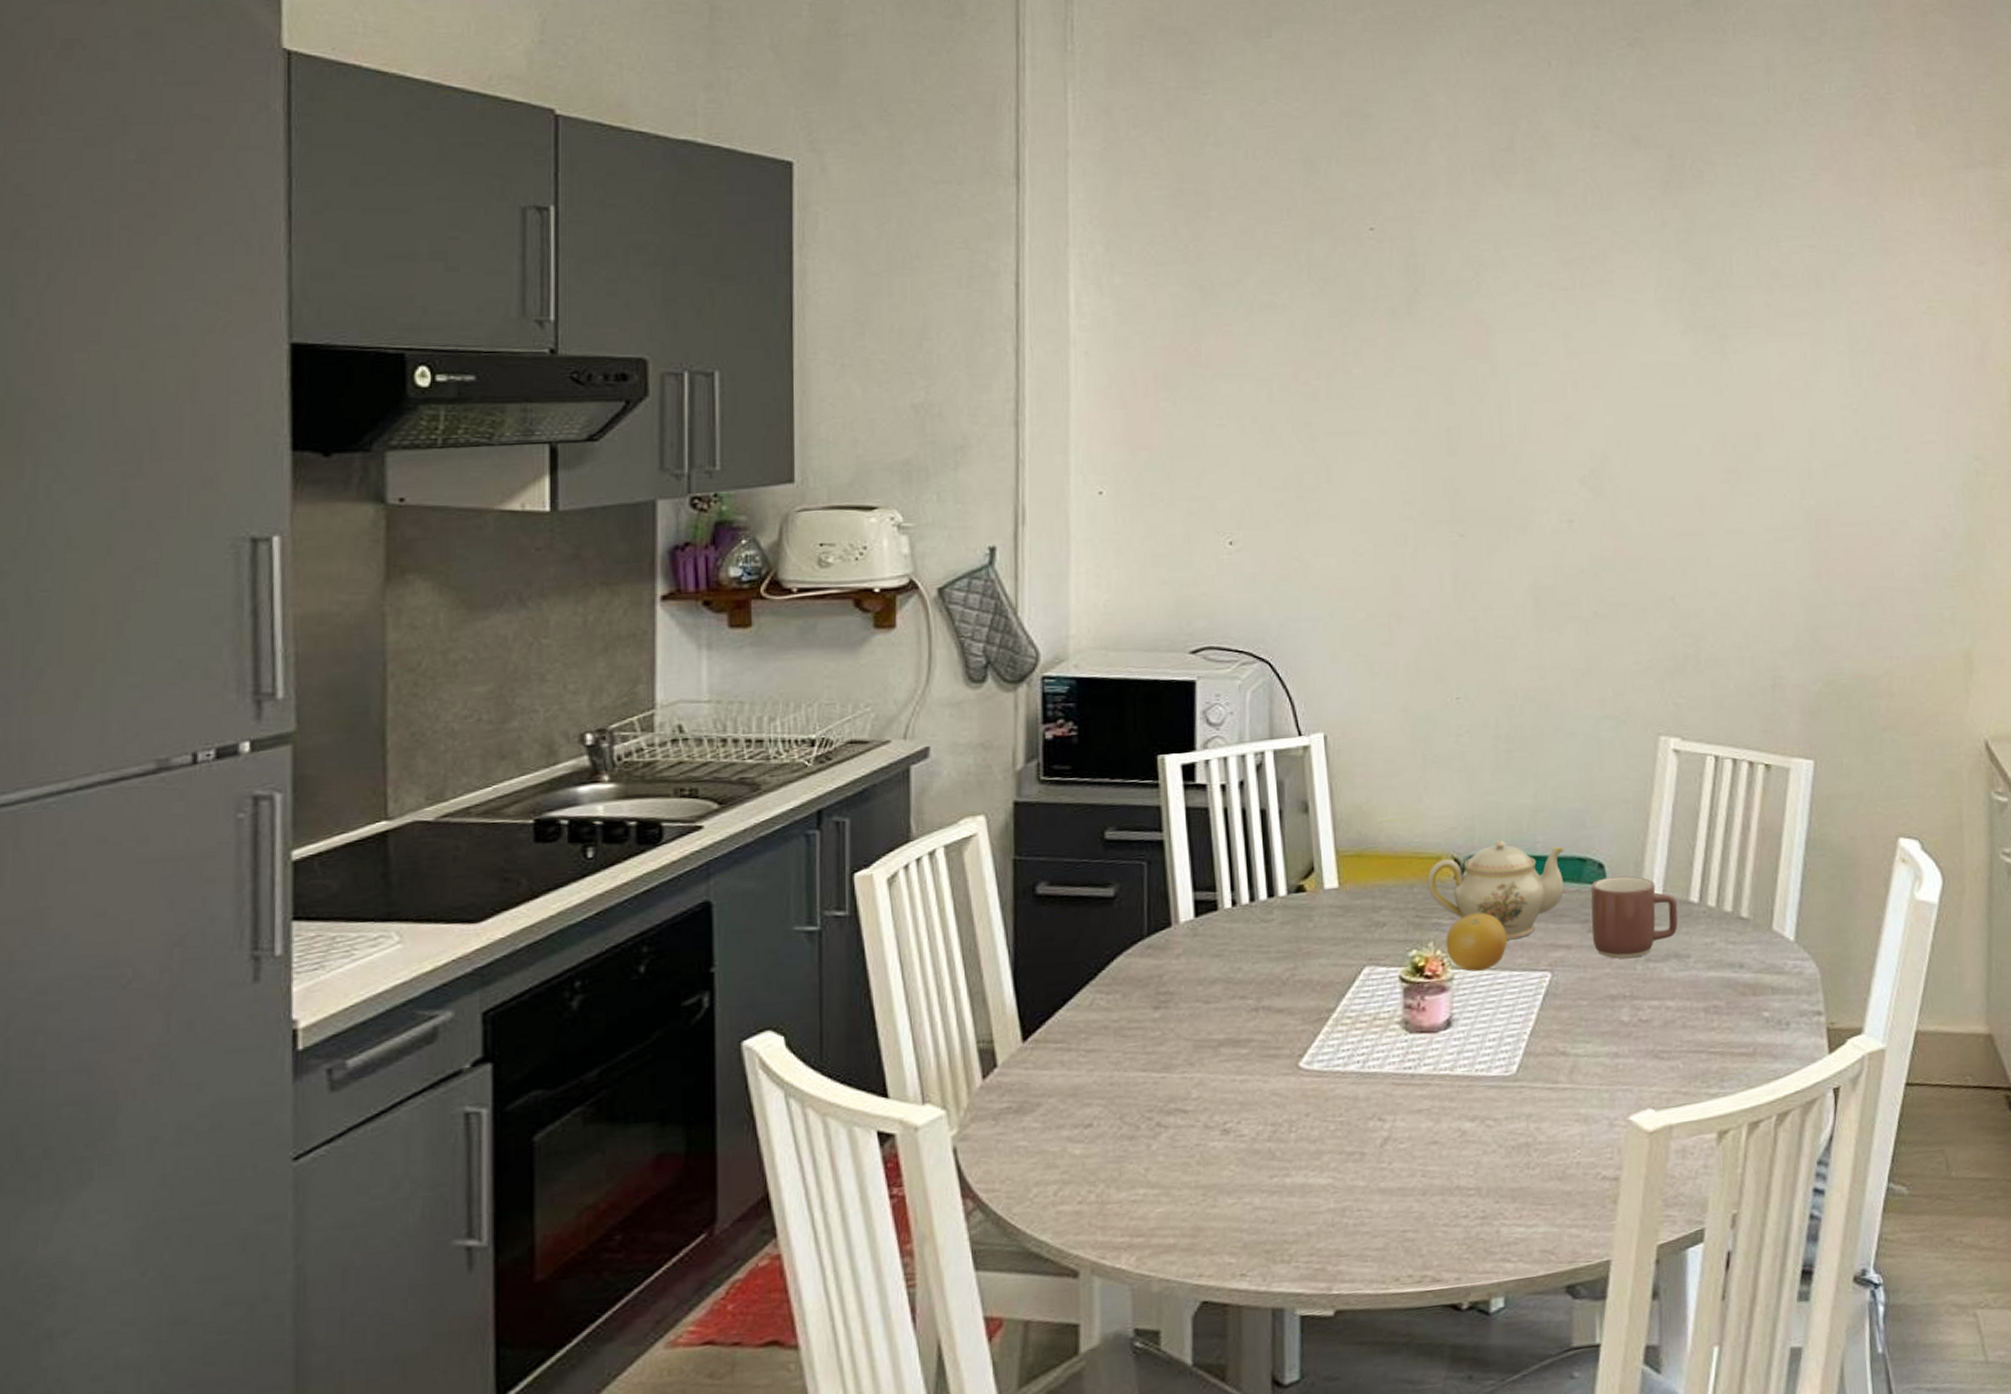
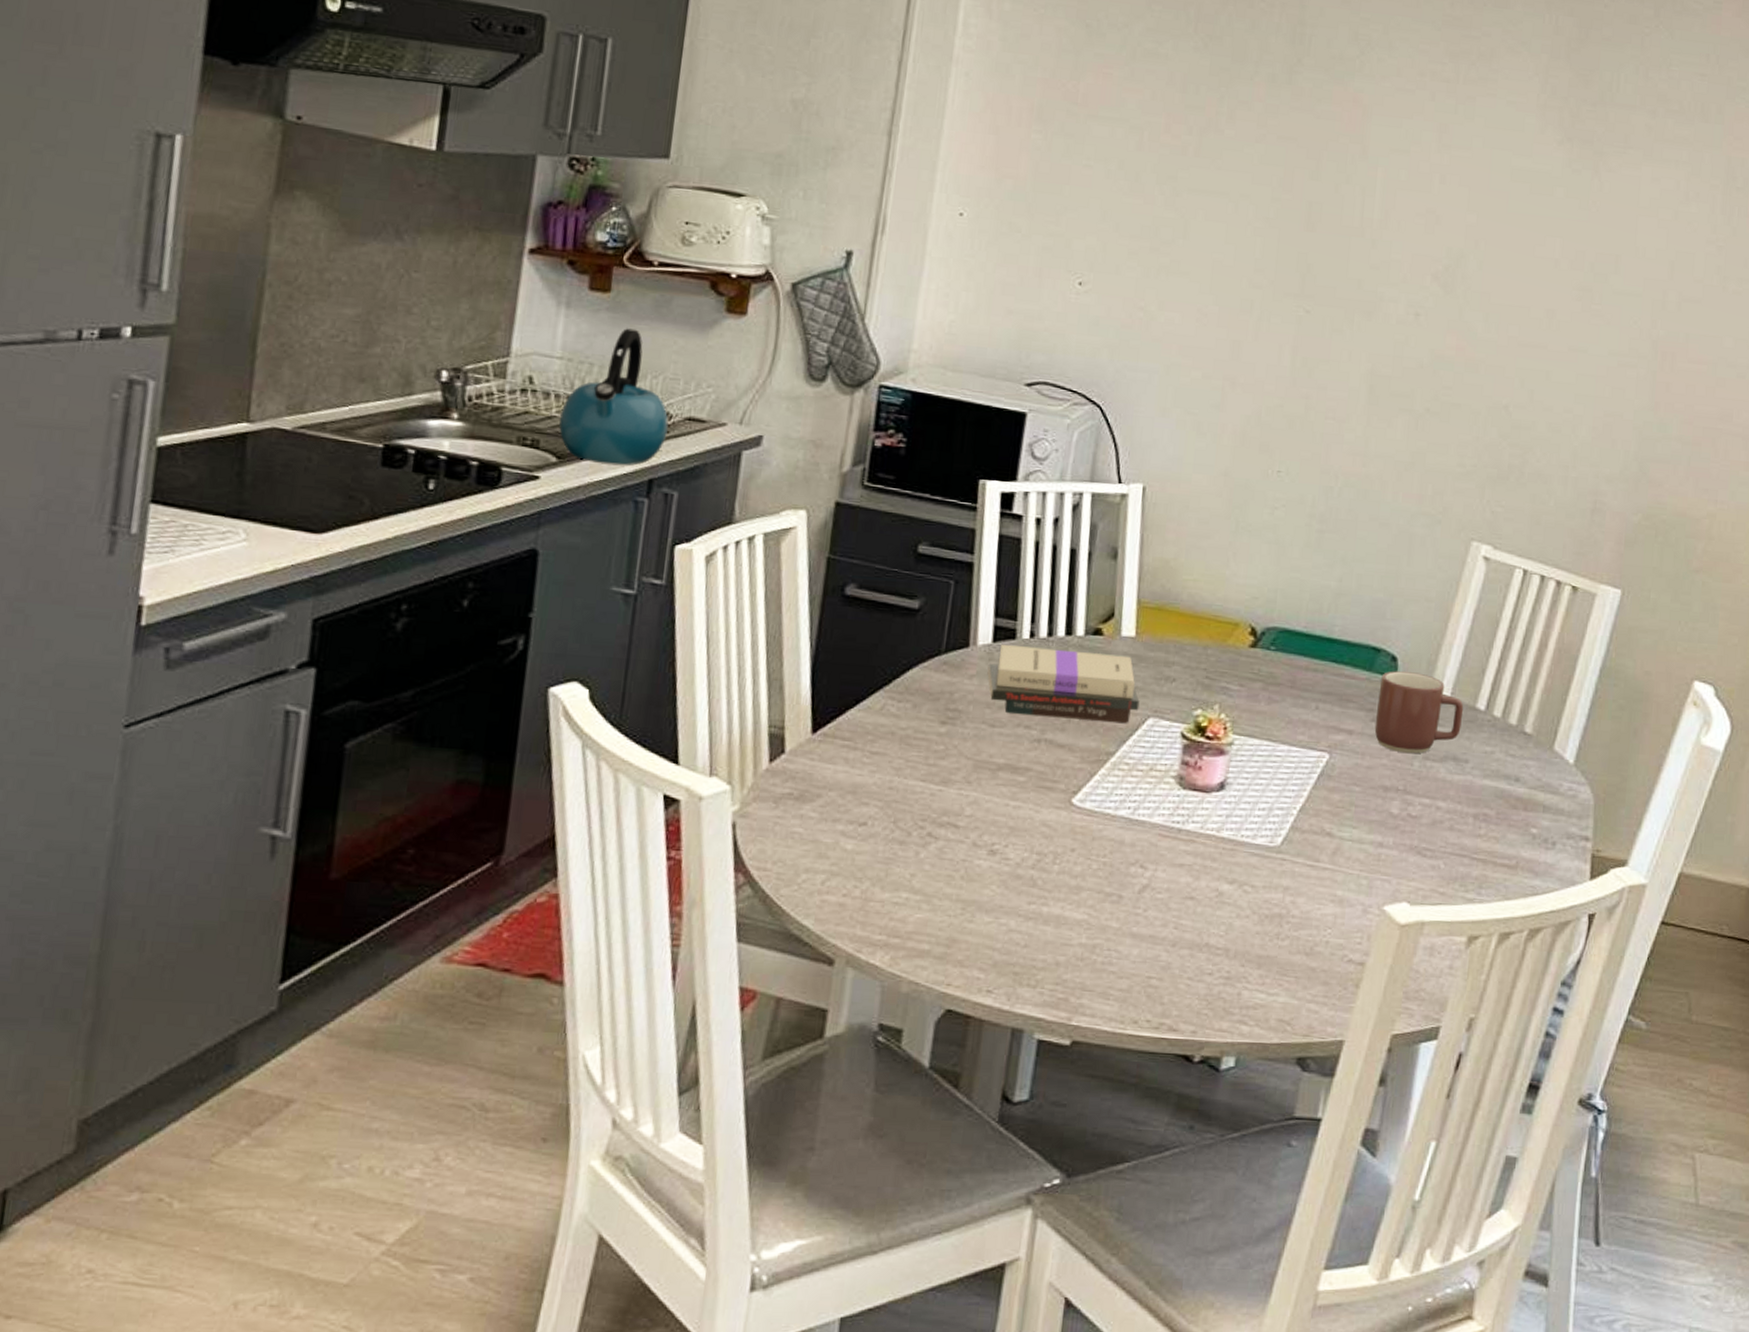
kettle: none [715,660,830,803] -> present [559,328,669,467]
books: none [1193,908,1353,987] -> present [987,644,1140,724]
teapot: present [1427,840,1565,940] -> none [1221,616,1361,716]
fruit: present [1446,912,1508,972] -> none [1230,683,1292,741]

